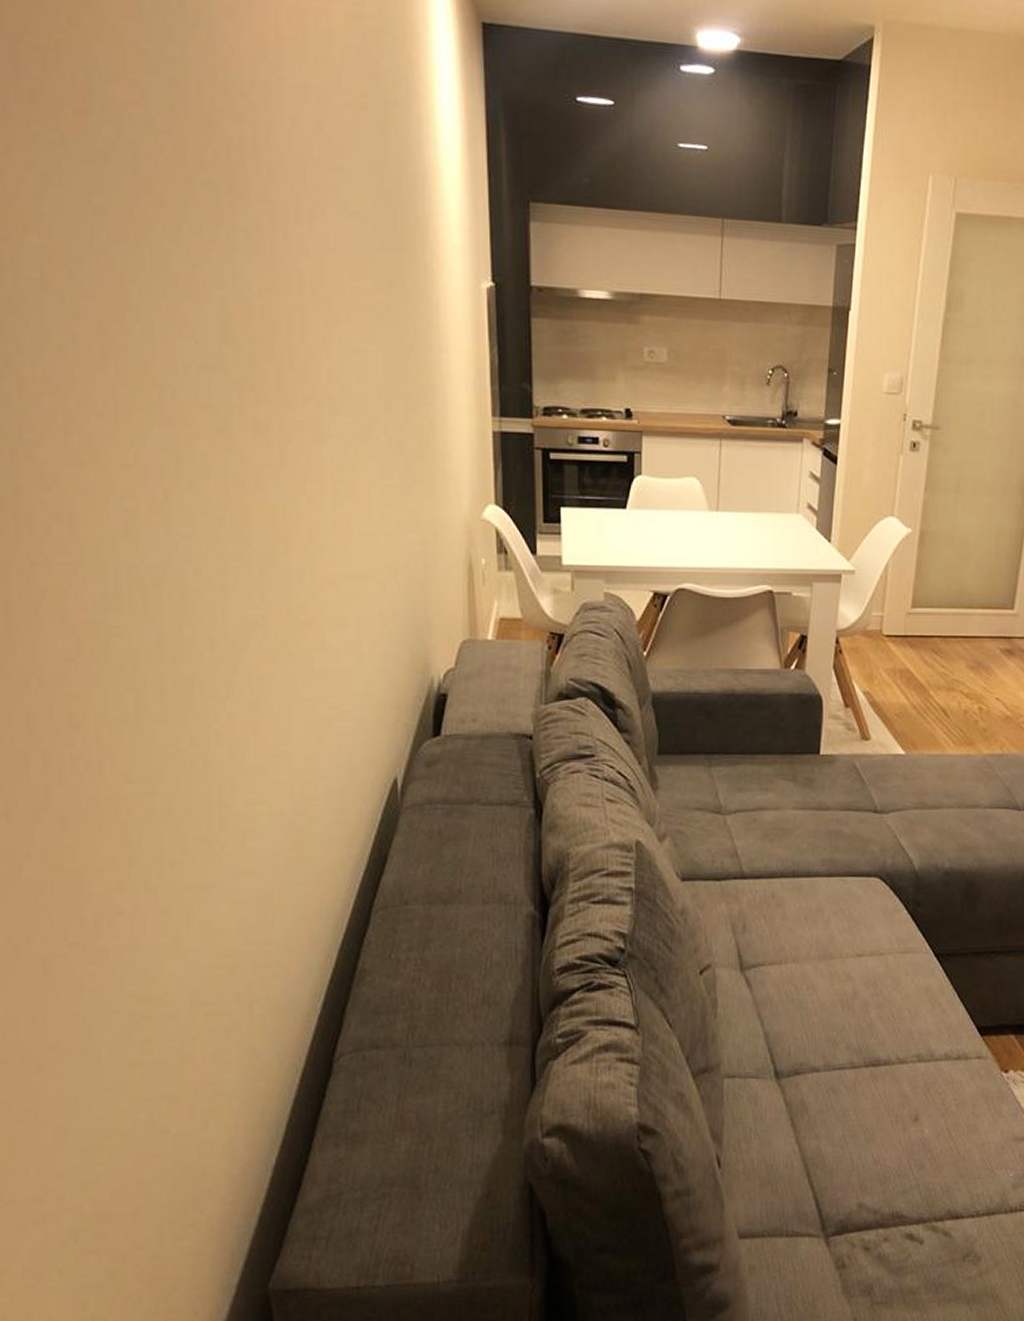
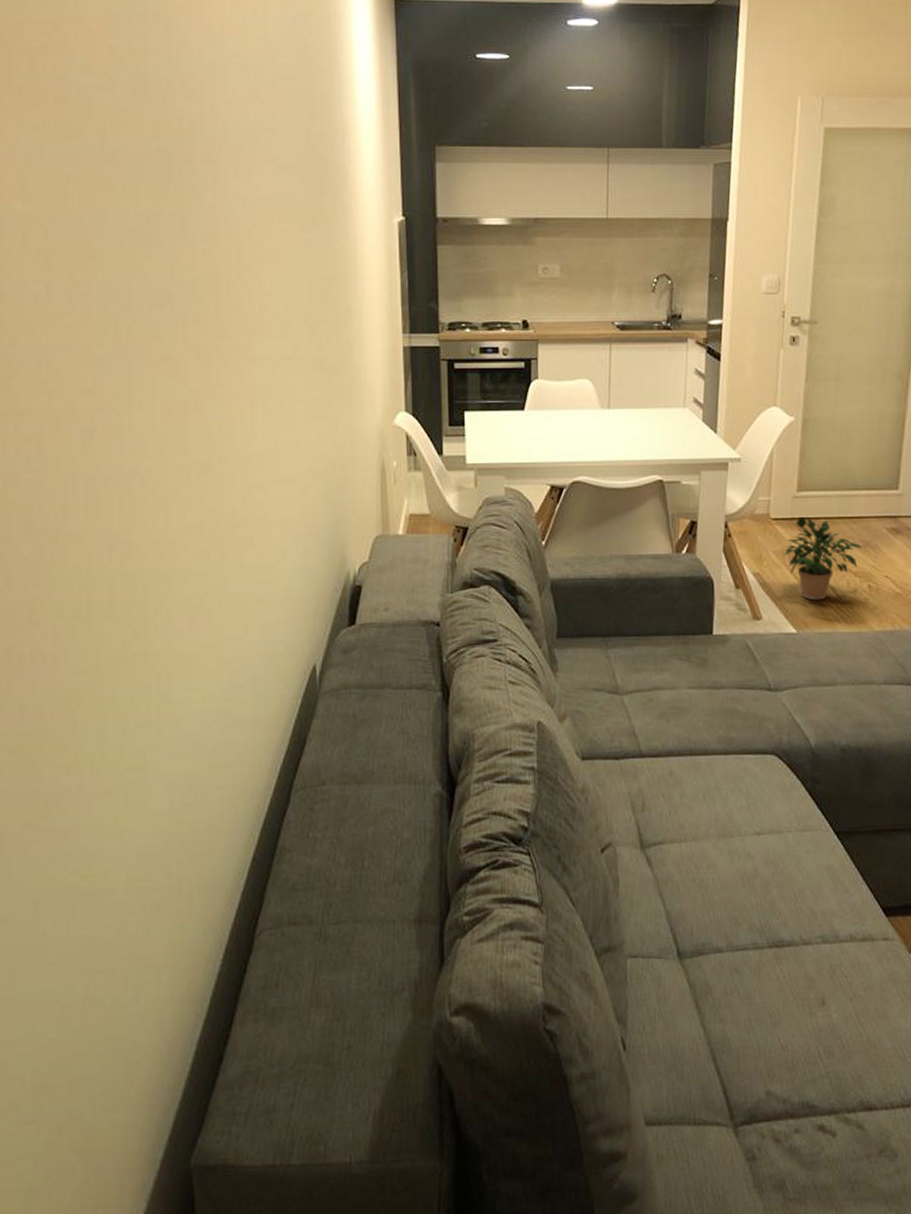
potted plant: none [896,634,974,722] -> present [784,516,862,601]

